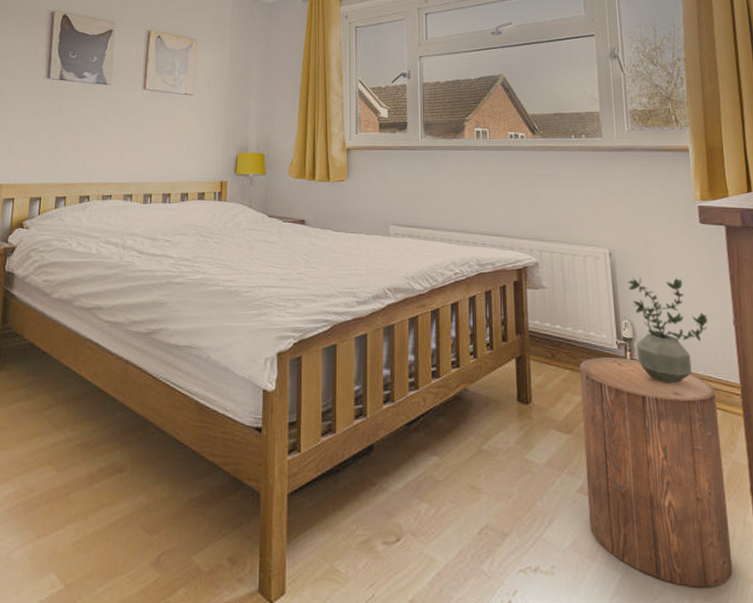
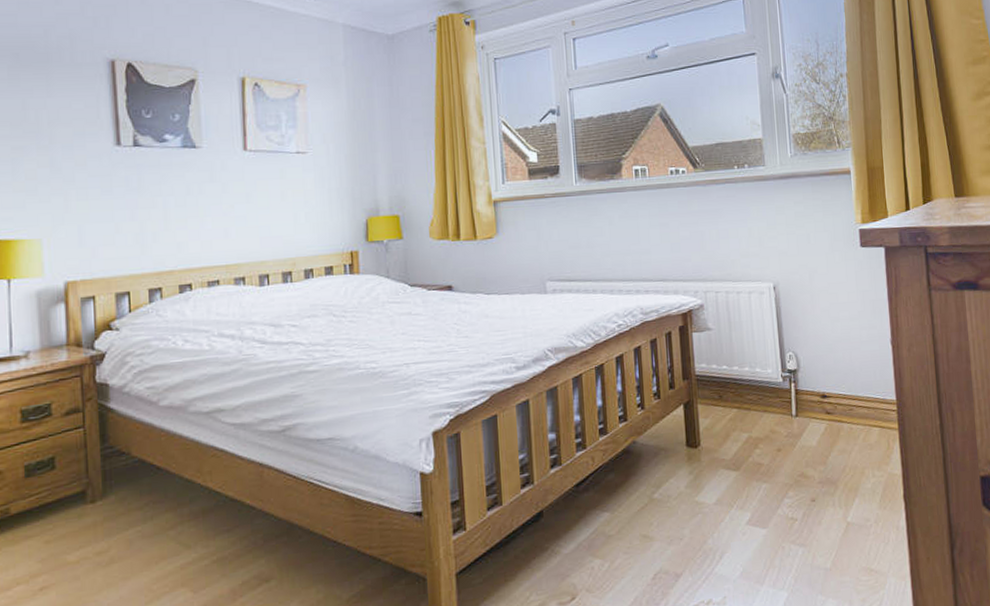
stool: present [580,356,733,588] -> none [747,389,888,593]
potted plant: present [627,277,708,385] -> none [791,304,867,410]

